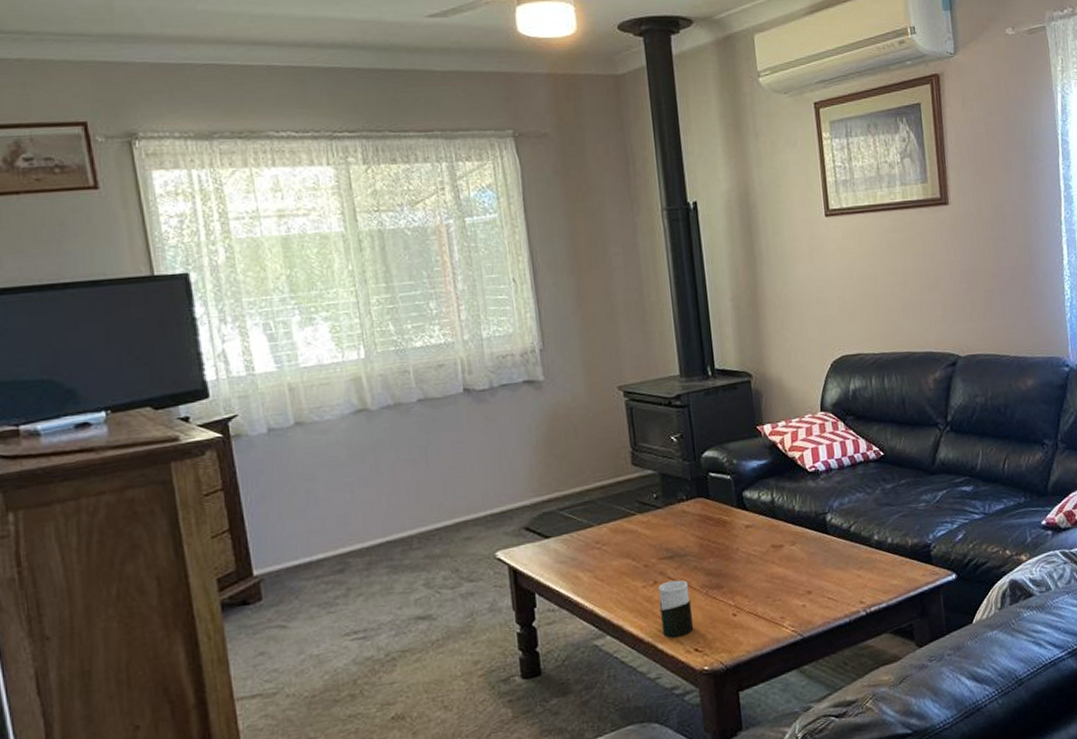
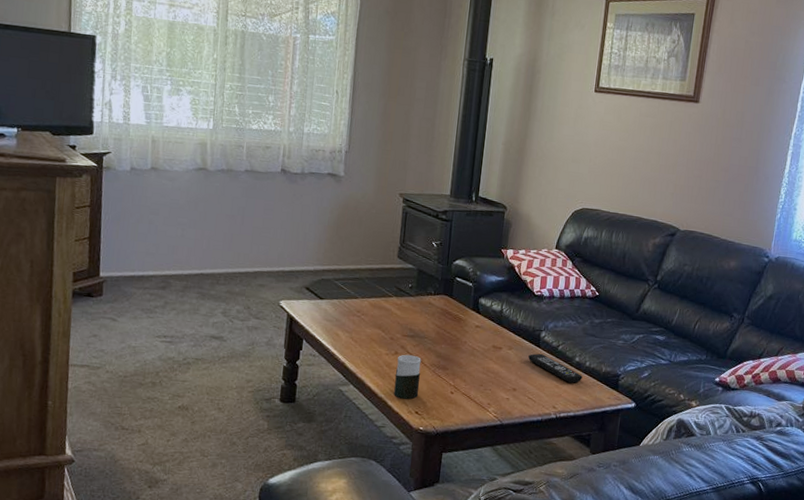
remote control: none [817,541,887,568] -> present [528,353,583,383]

